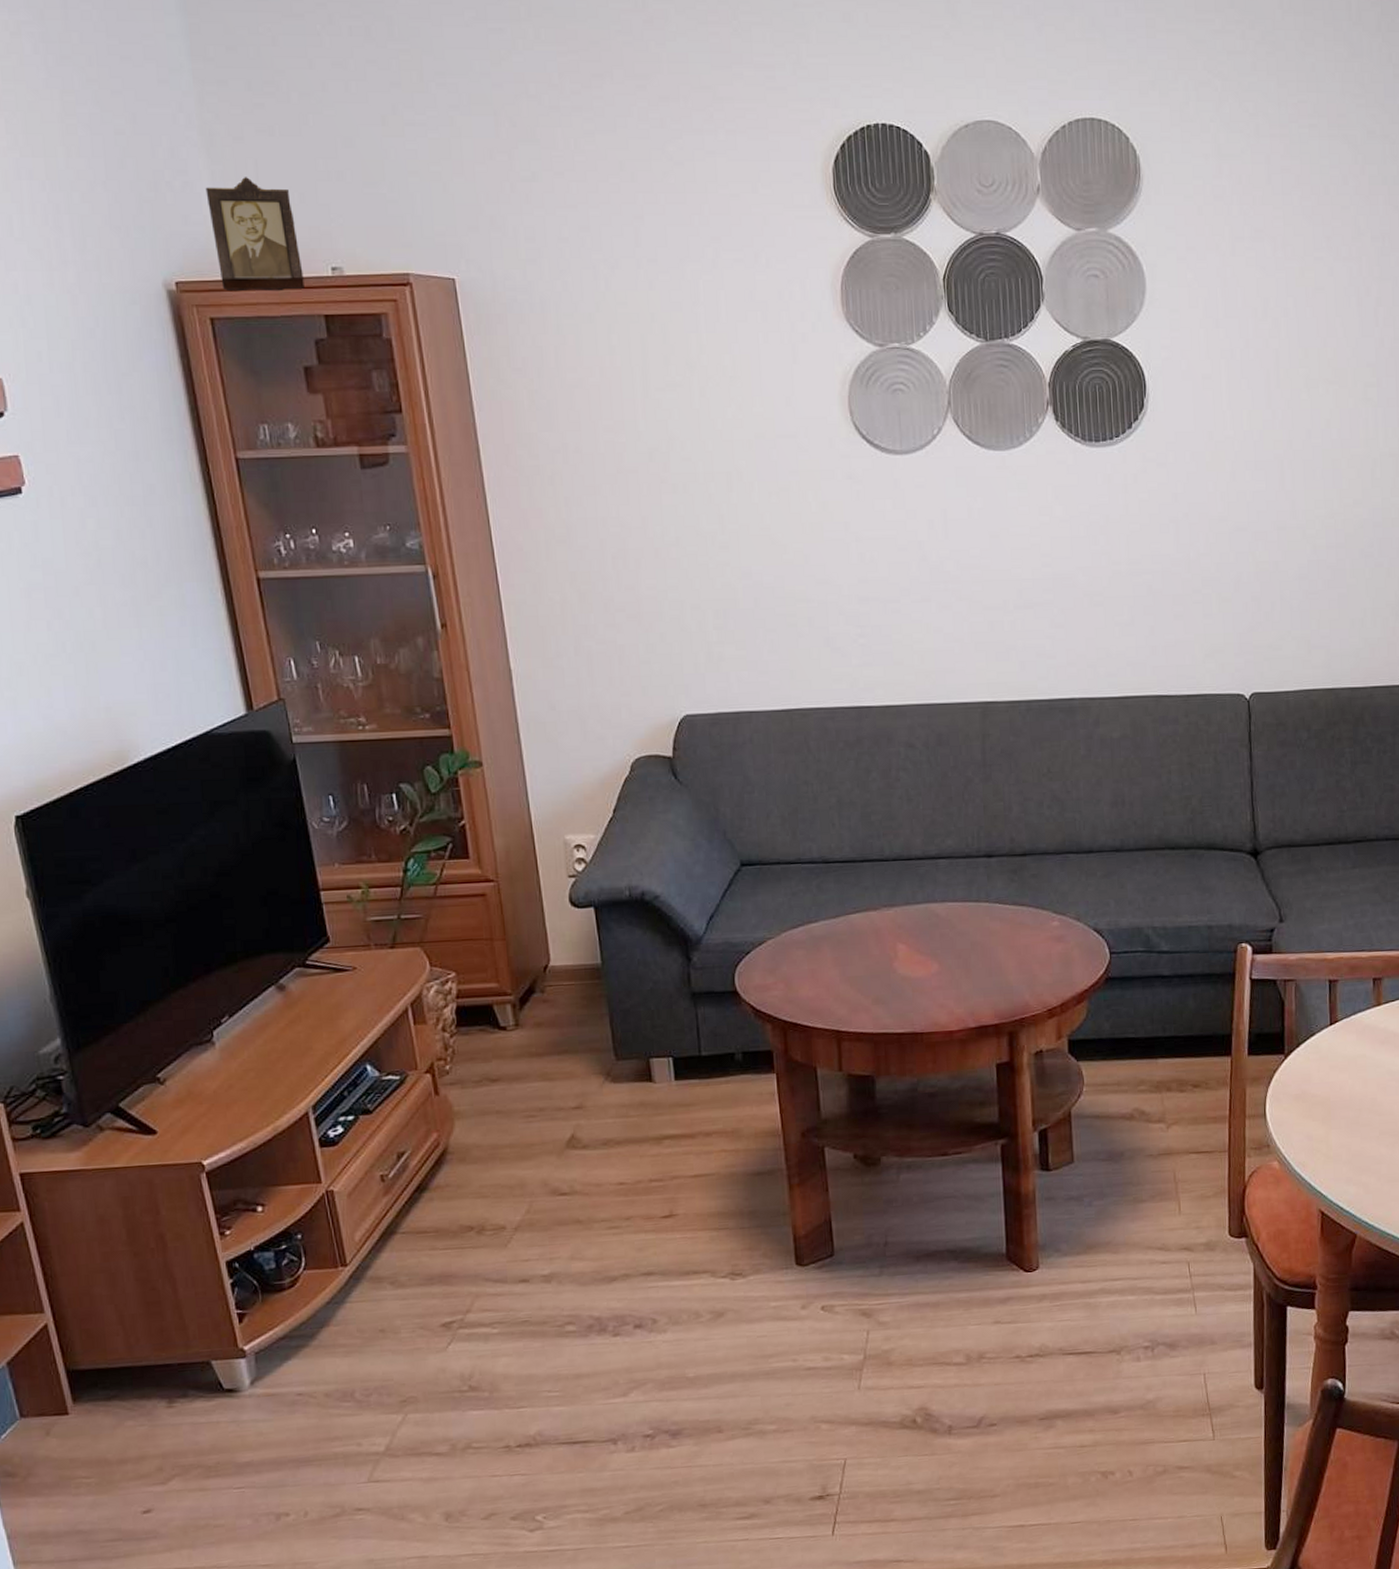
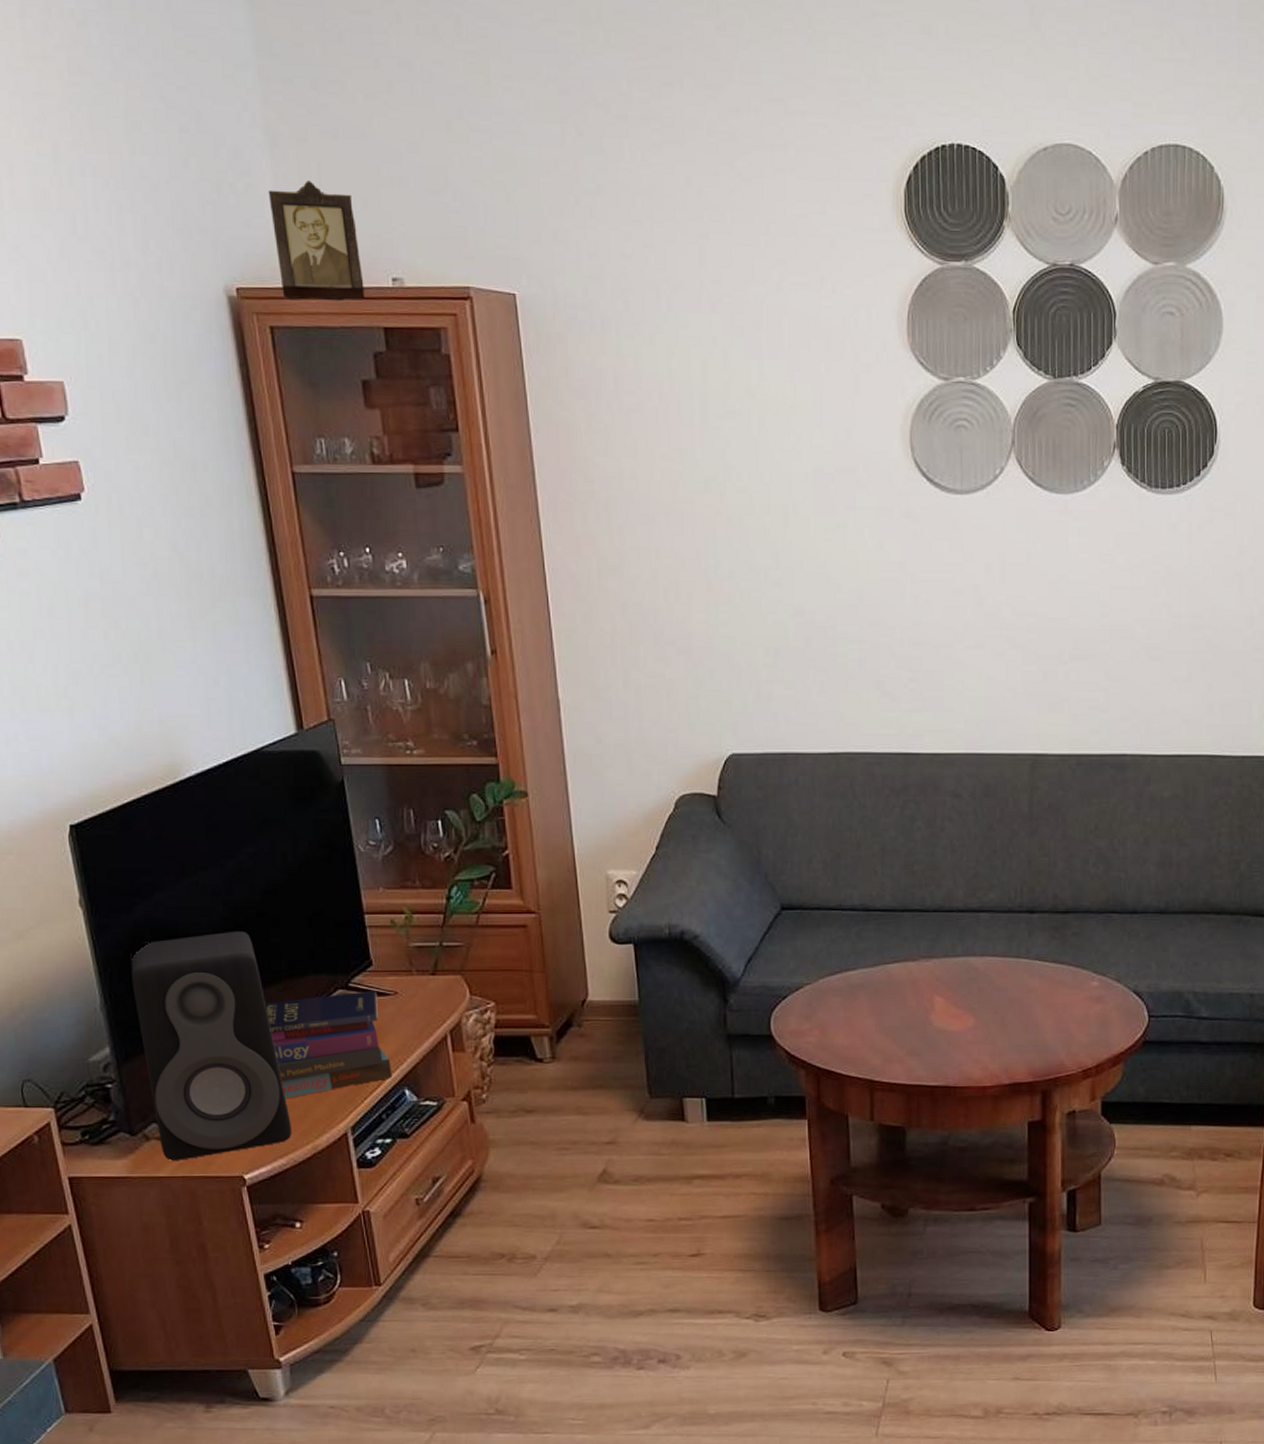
speaker: none [80,913,251,1151] -> present [130,930,292,1161]
books: none [221,967,353,1081] -> present [265,991,392,1099]

